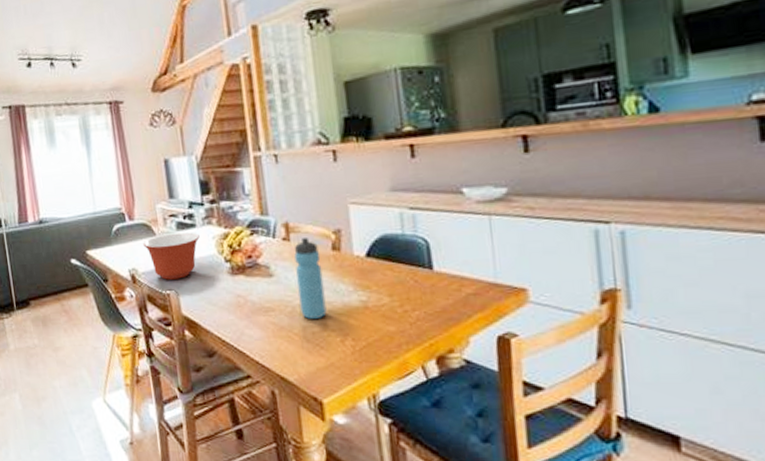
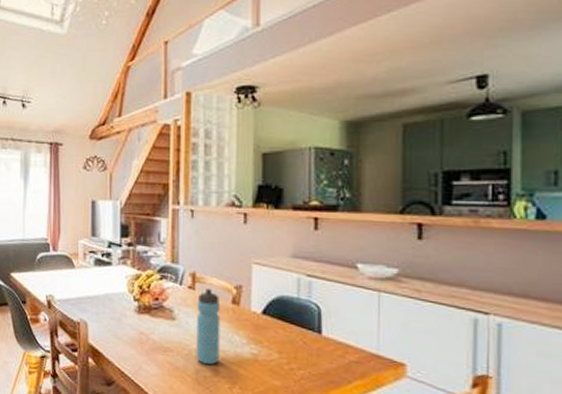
mixing bowl: present [143,232,200,280] -> none [62,267,114,311]

